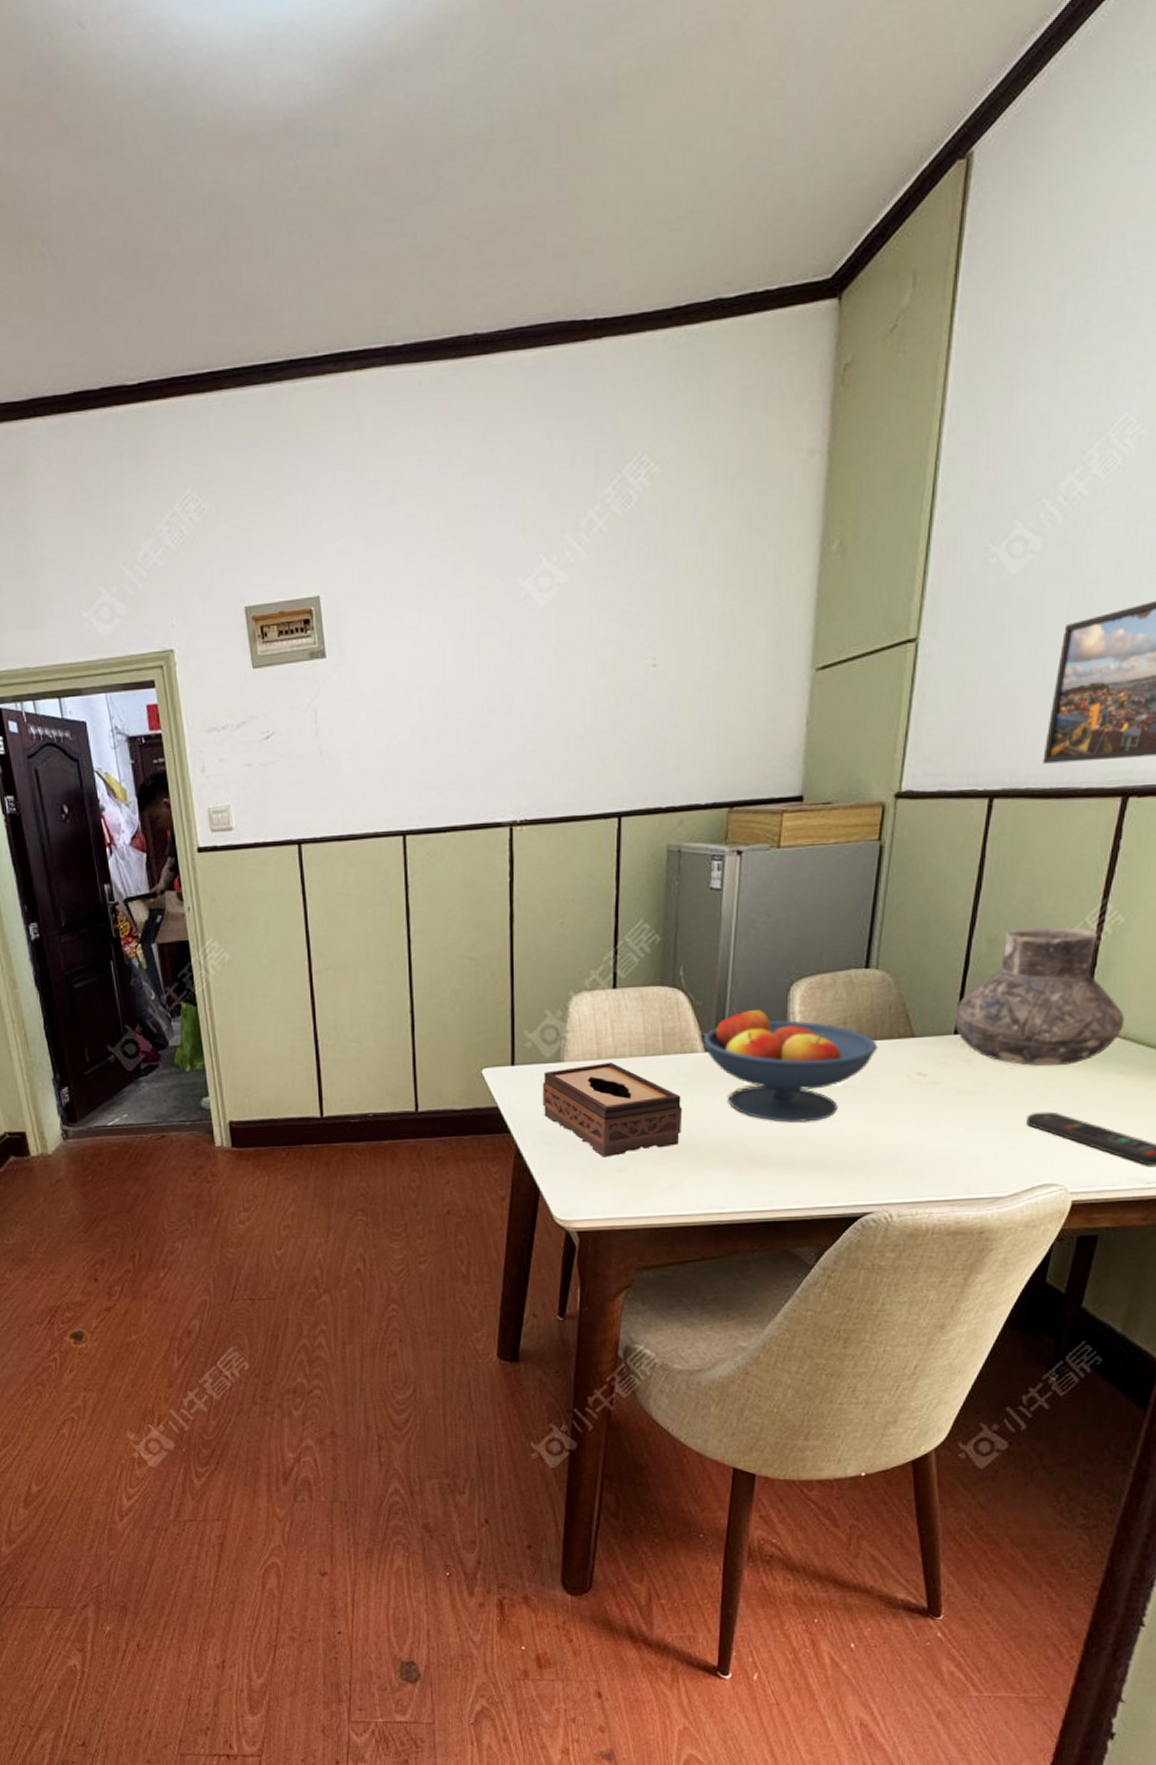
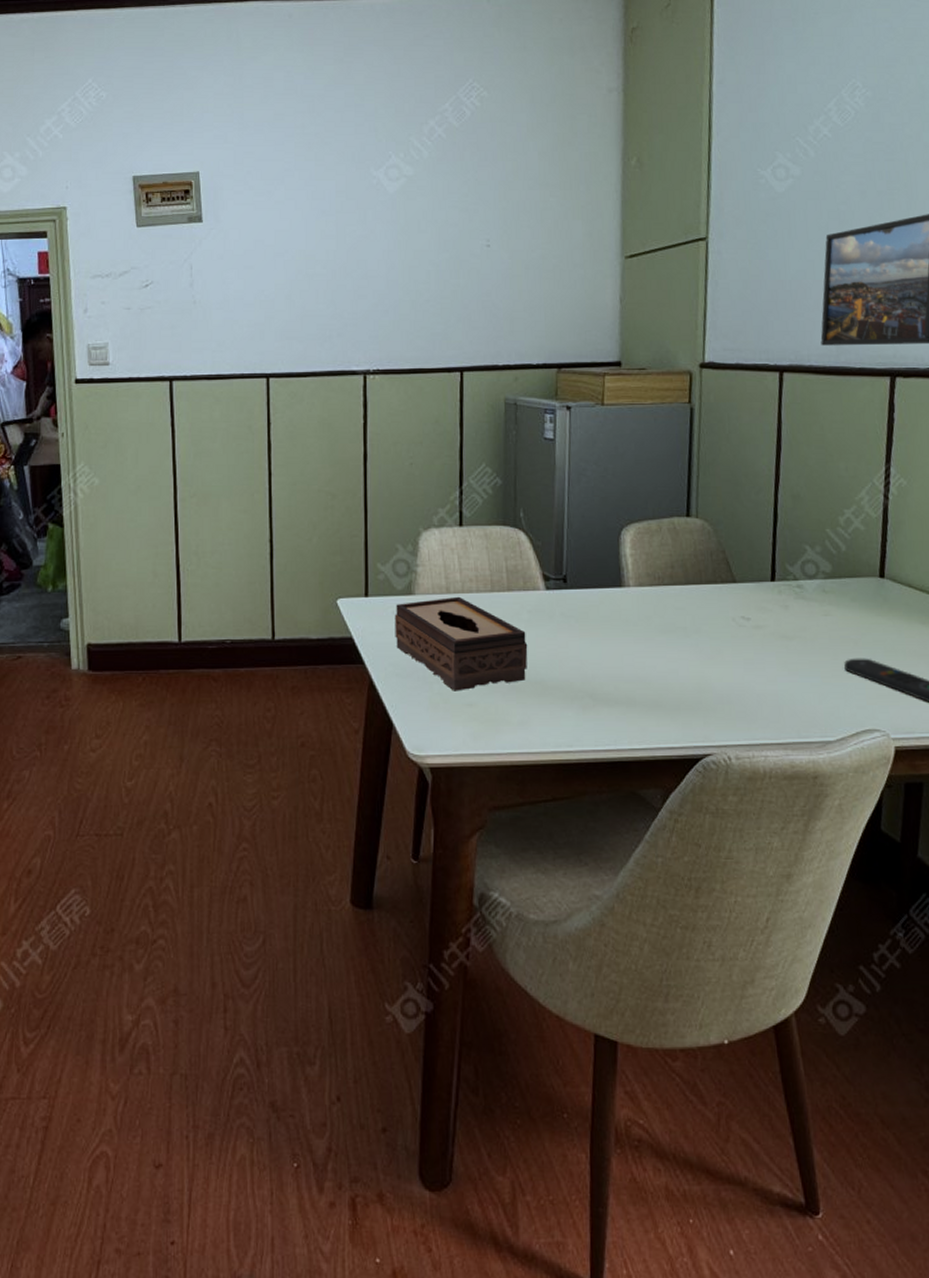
fruit bowl: present [703,1008,878,1122] -> none [544,549,704,661]
vase: present [953,927,1125,1067] -> none [768,486,920,615]

